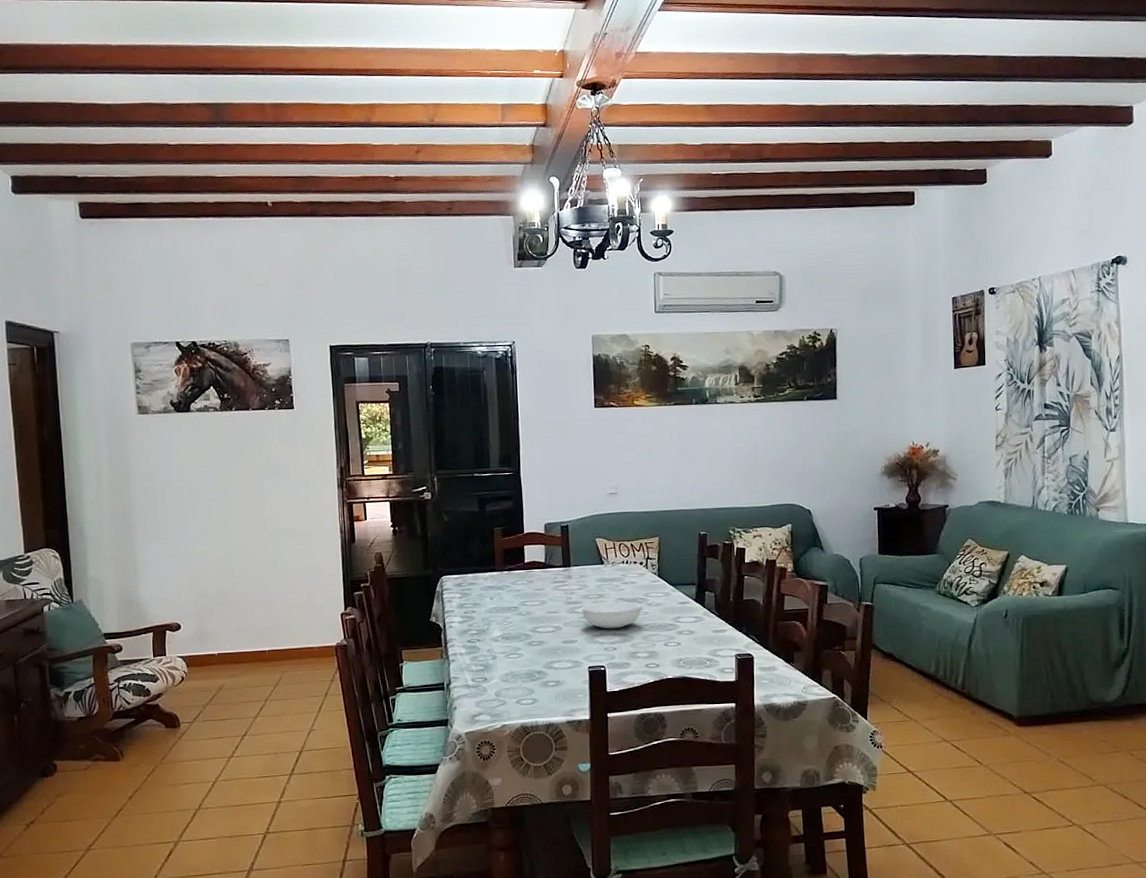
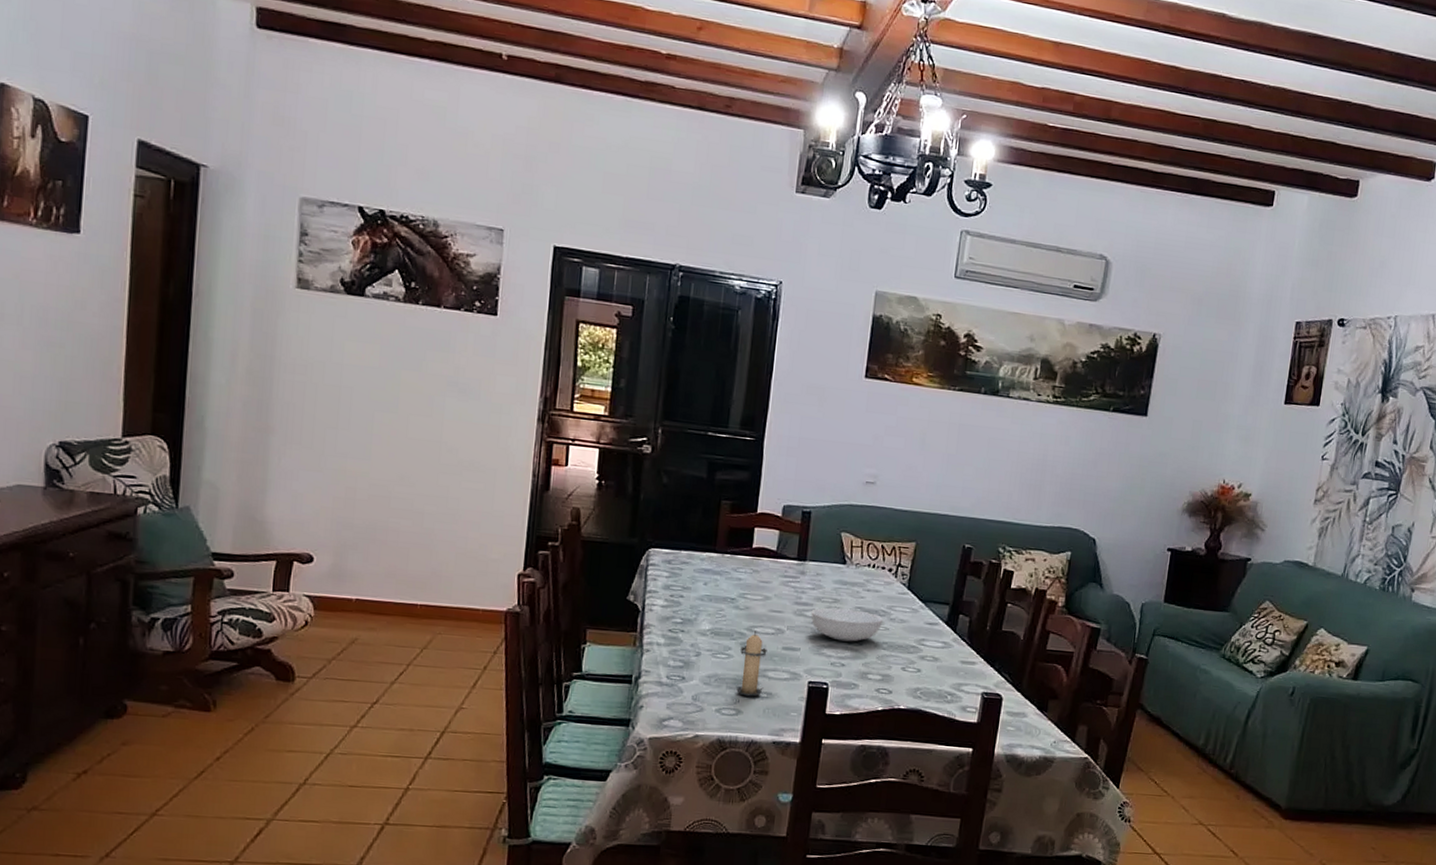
candle: none [527,631,552,687] -> present [736,631,767,697]

